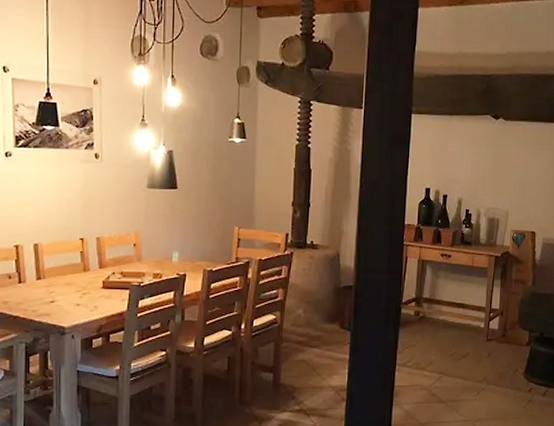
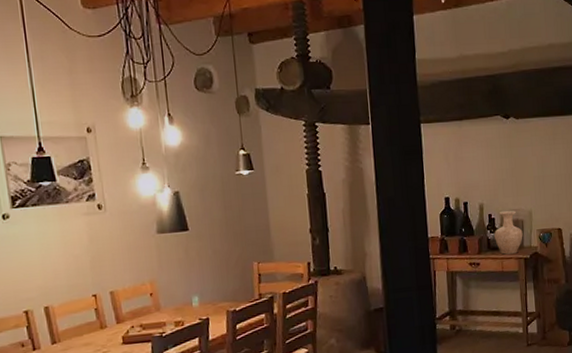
vase: none [469,208,497,250] -> present [494,211,523,255]

